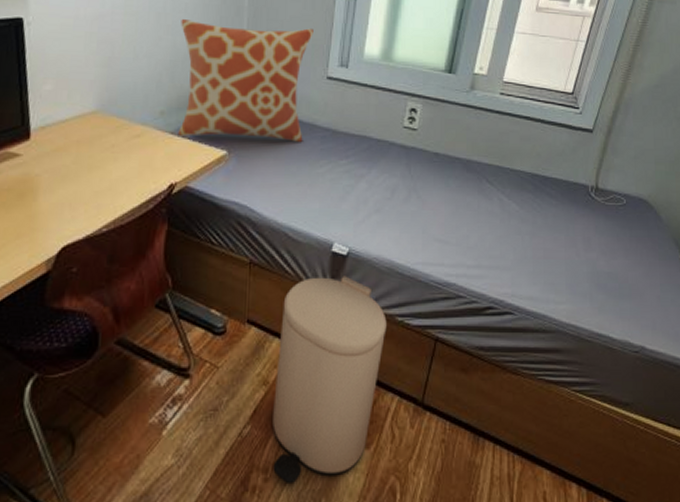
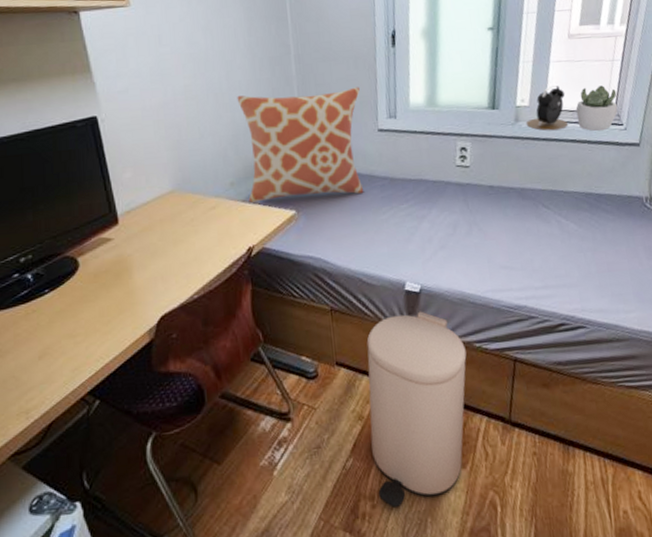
alarm clock: none [481,57,525,105] -> present [525,85,569,131]
succulent plant: none [533,64,577,112] -> present [575,85,618,132]

